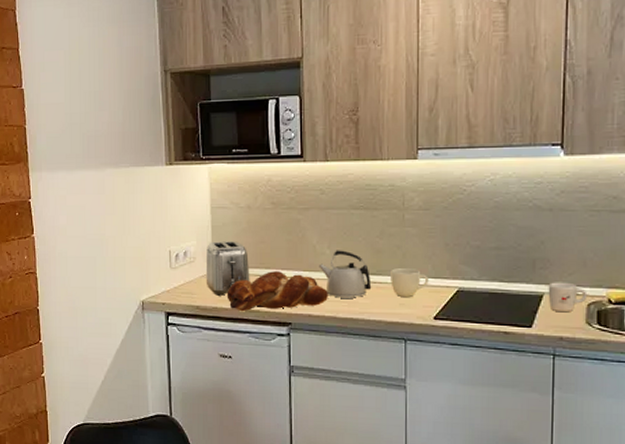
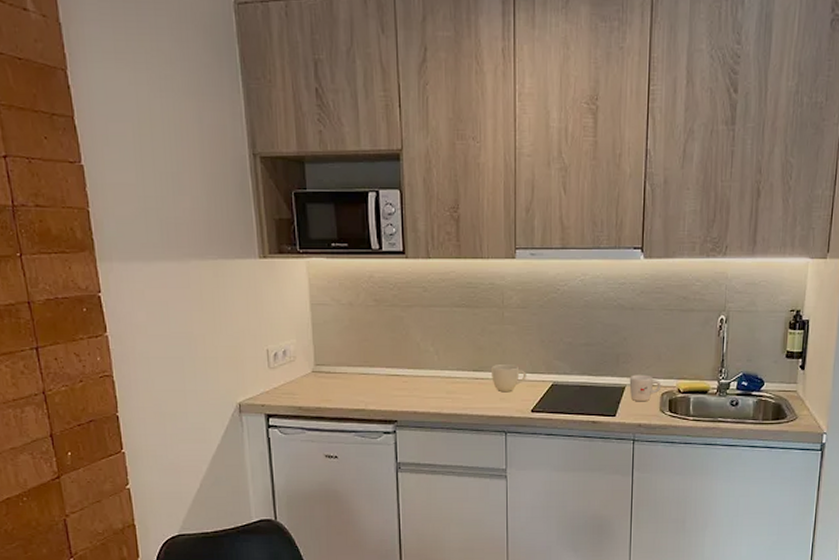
toaster: present [205,241,250,296] -> none [307,339,354,395]
bread loaf: present [226,271,328,312] -> none [330,369,433,411]
kettle: present [318,250,372,300] -> none [422,347,474,396]

